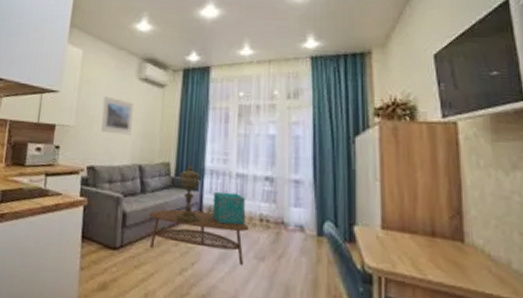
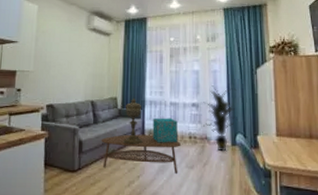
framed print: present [101,96,134,135] -> none [57,45,85,77]
indoor plant: none [274,155,326,243] -> present [199,85,237,152]

